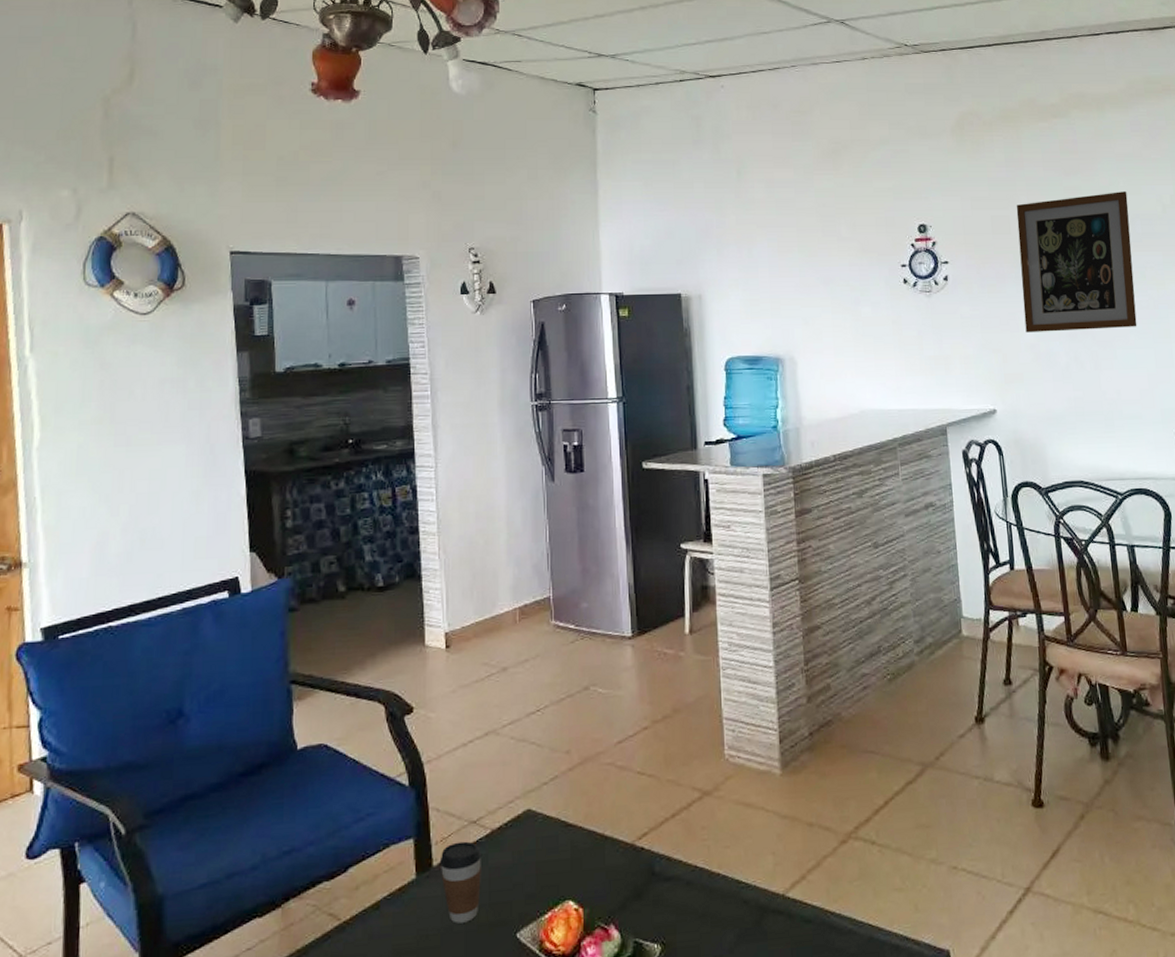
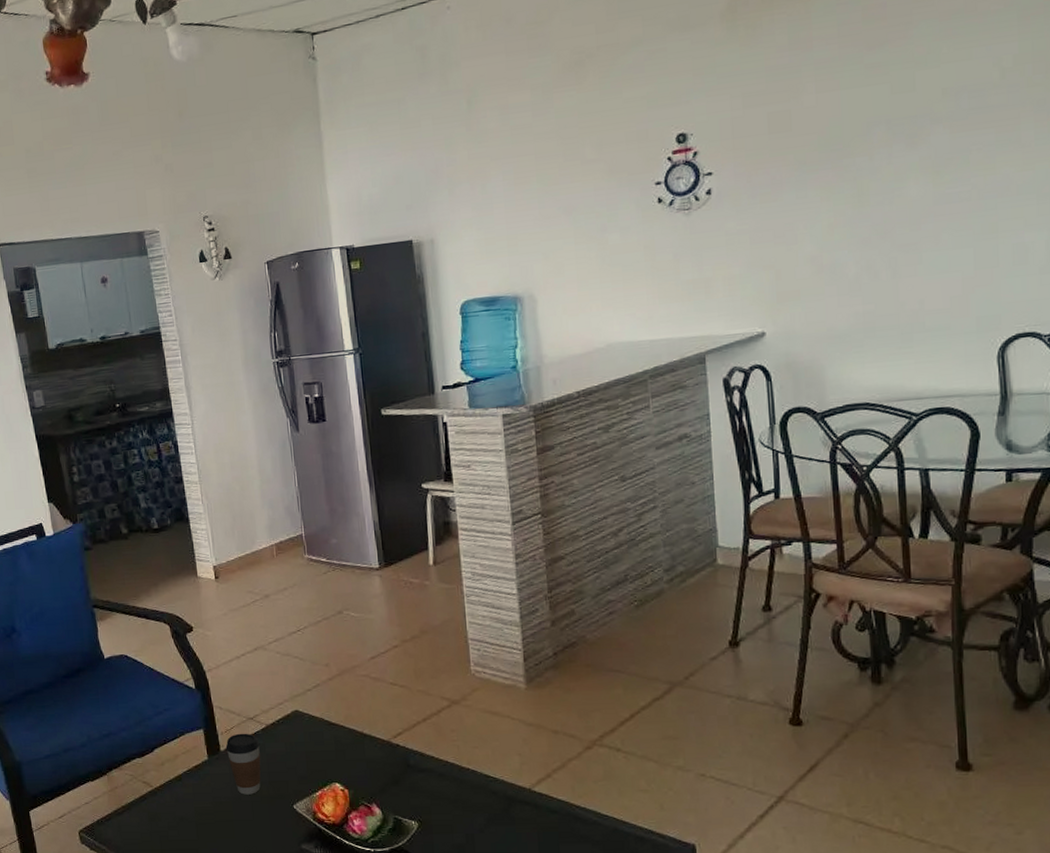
wall art: present [1016,192,1137,333] -> none [800,59,953,244]

